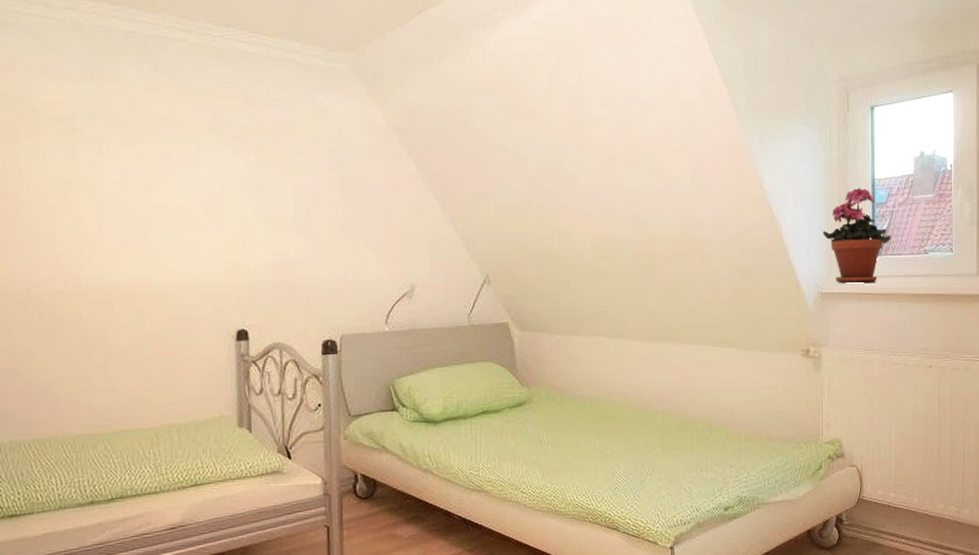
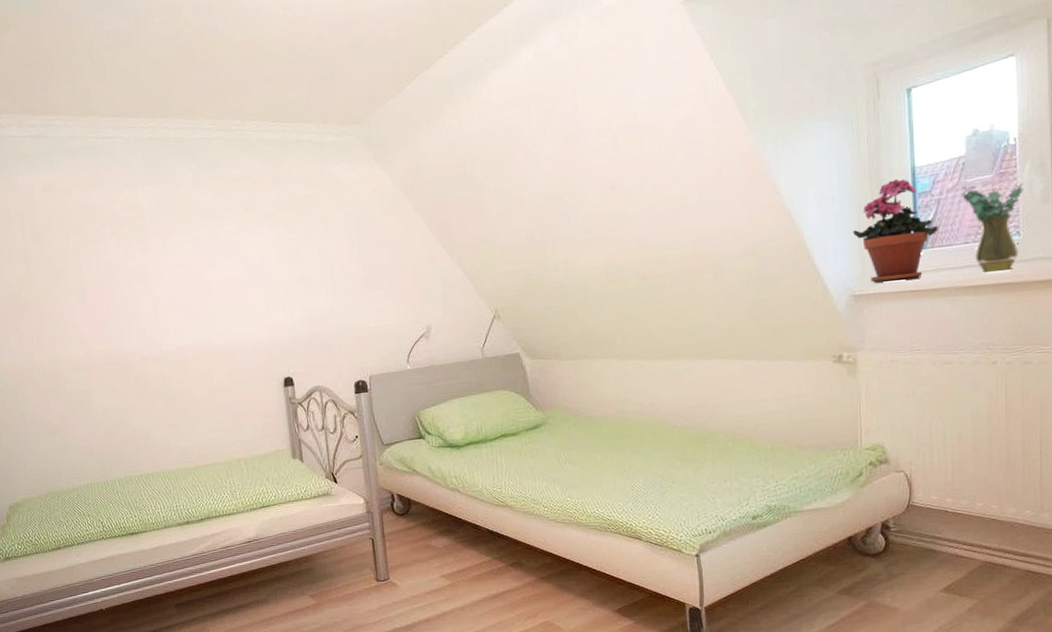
vase: none [910,201,956,282] -> present [962,182,1023,272]

